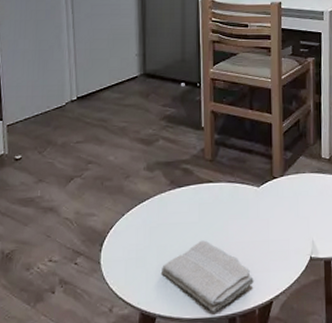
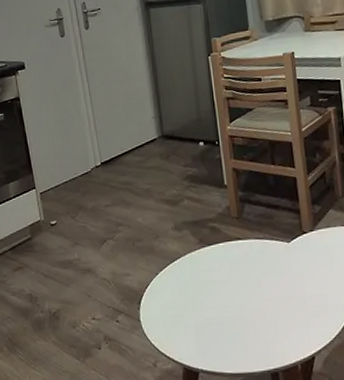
washcloth: present [162,240,255,313] -> none [199,297,294,368]

